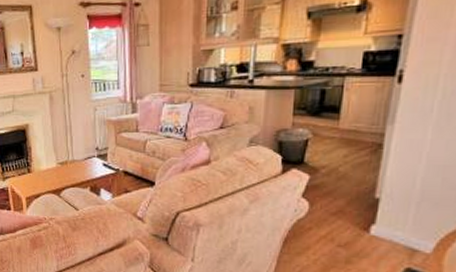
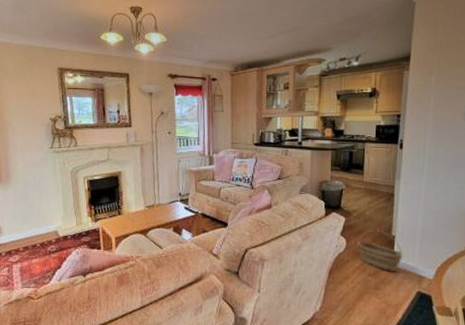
basket: none [325,190,390,244] -> present [358,229,403,273]

